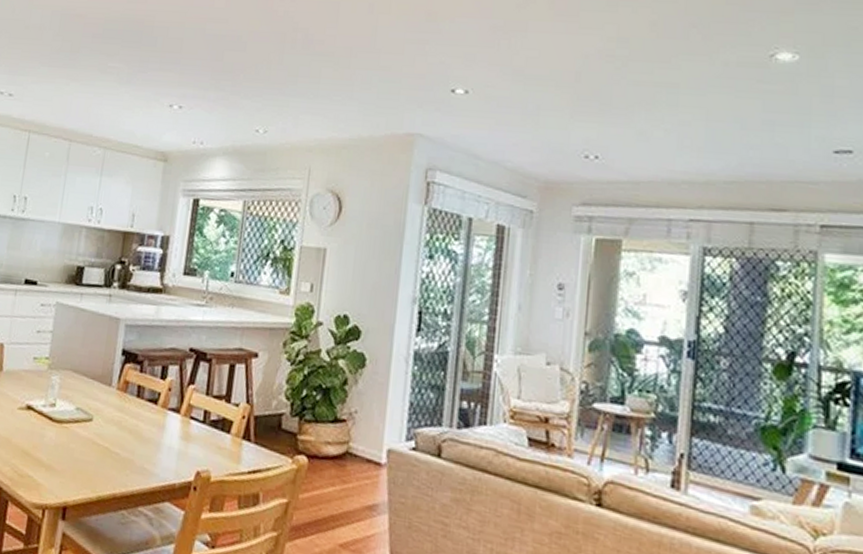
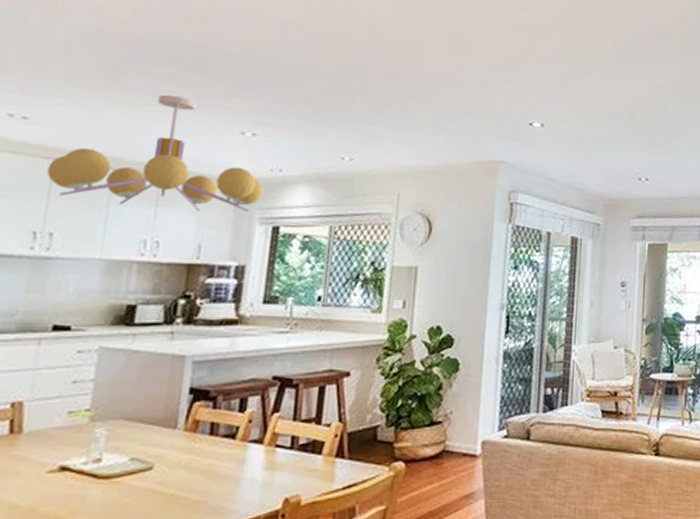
chandelier: none [24,70,187,184] -> present [46,94,264,212]

